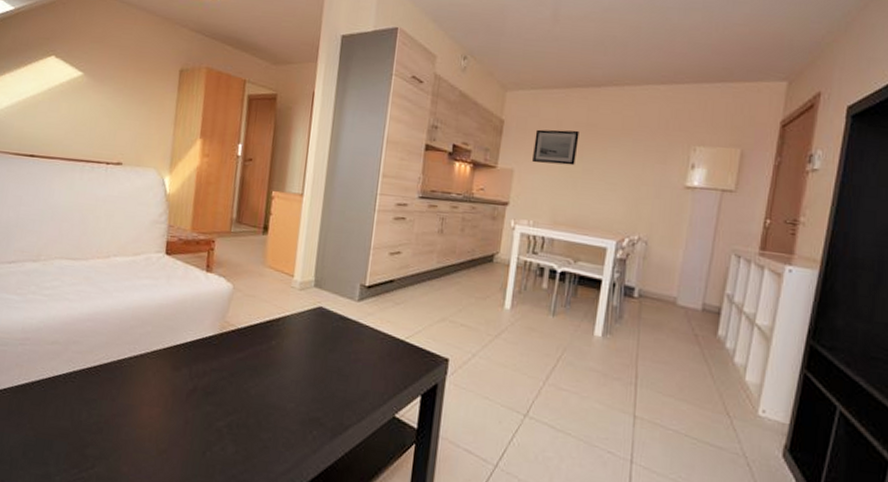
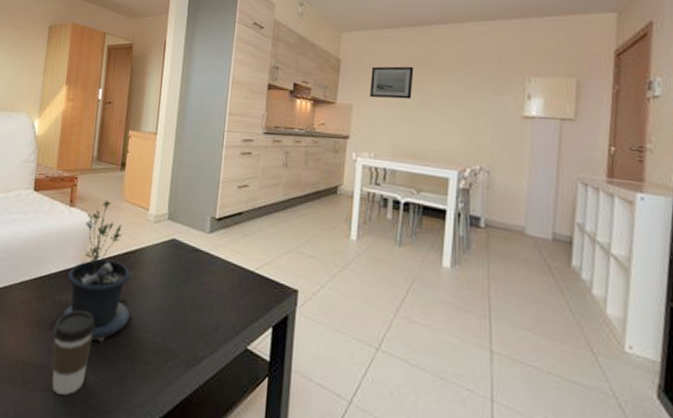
coffee cup: none [189,379,236,465] -> present [52,309,96,395]
potted plant: none [200,265,274,413] -> present [63,199,131,343]

